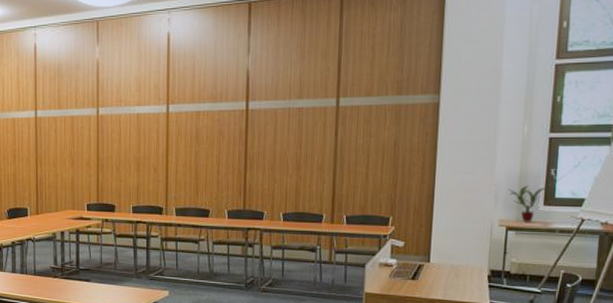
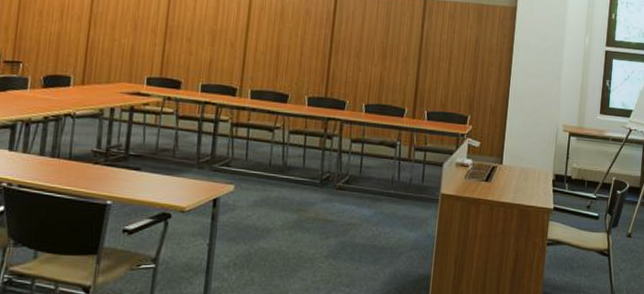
potted plant: present [508,185,549,222] -> none [572,93,604,129]

